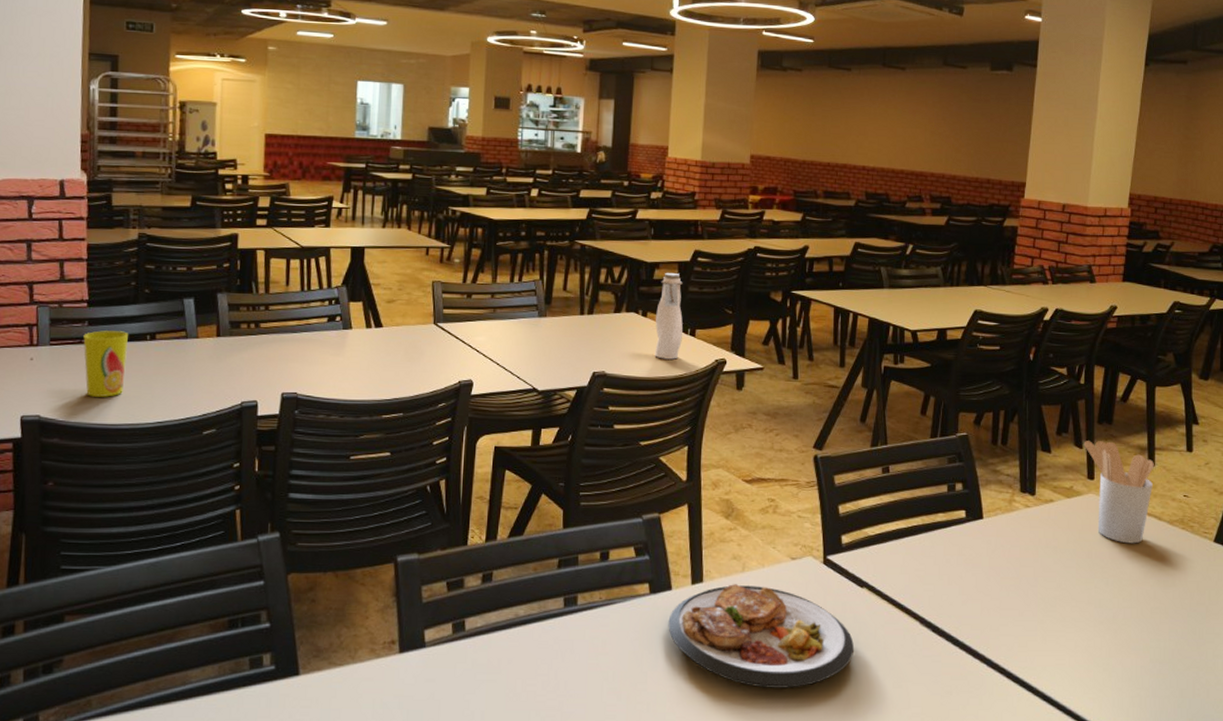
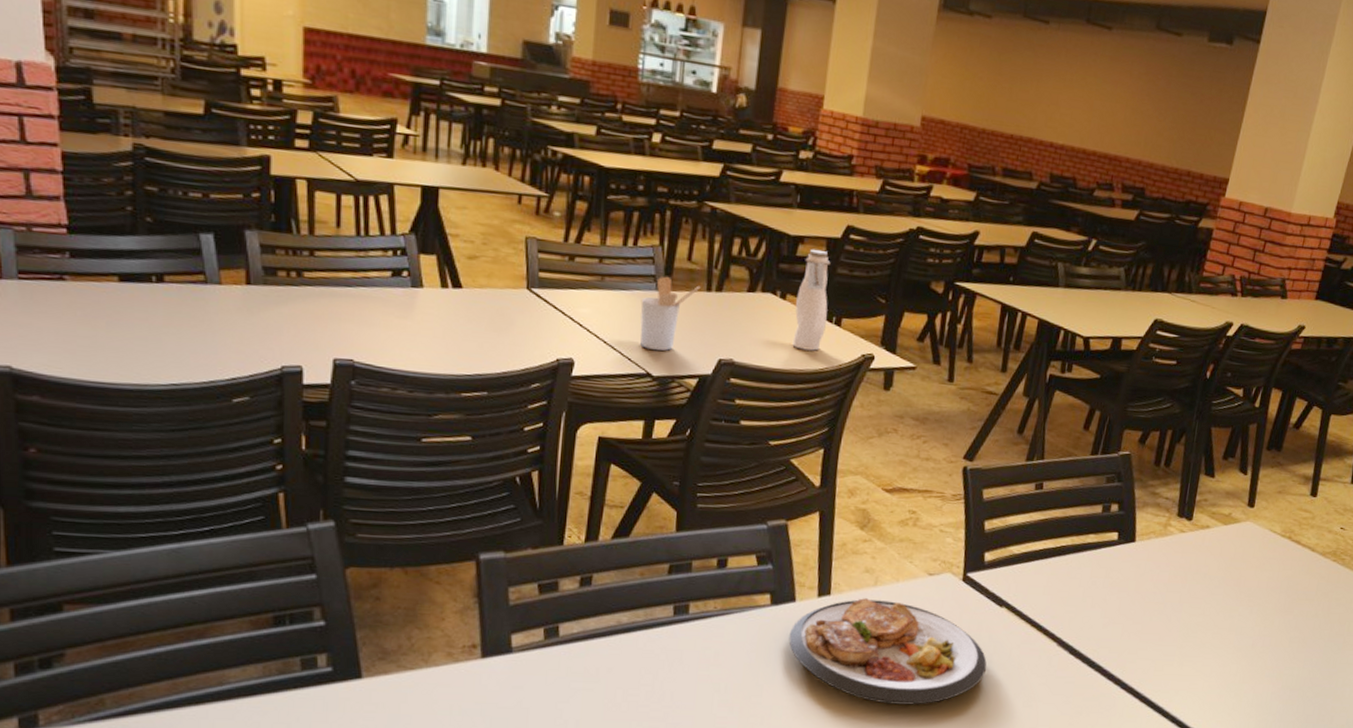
cup: present [83,330,129,397] -> none [64,265,128,350]
utensil holder: none [526,304,575,368] -> present [640,276,701,351]
utensil holder: present [1083,441,1154,544] -> none [1249,467,1317,574]

